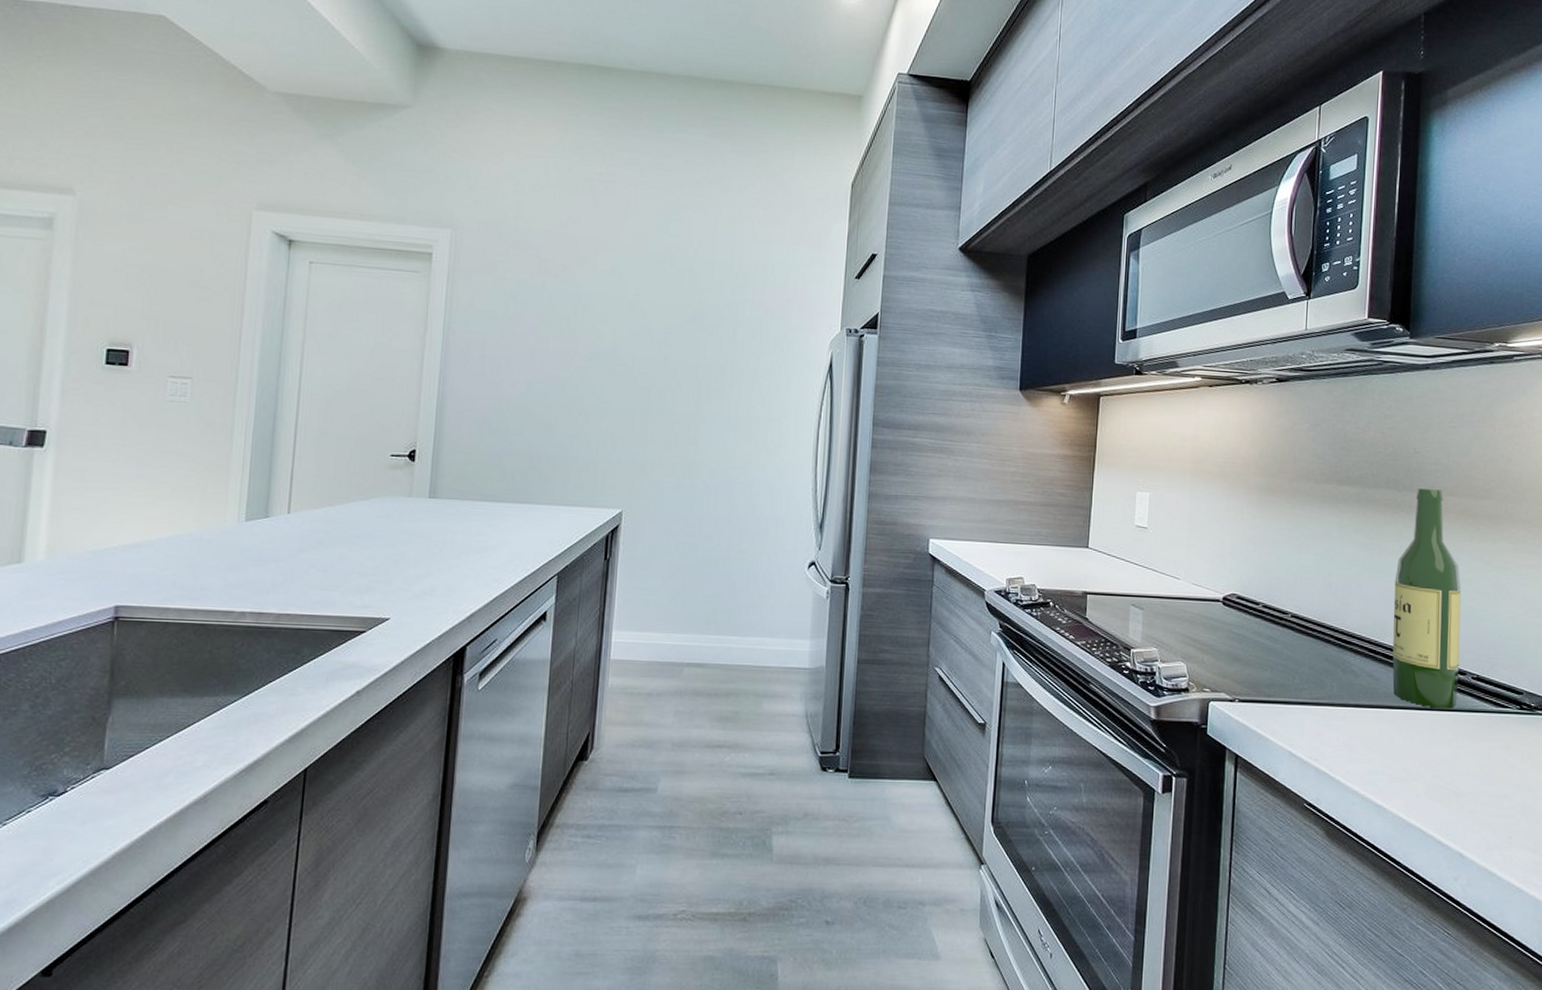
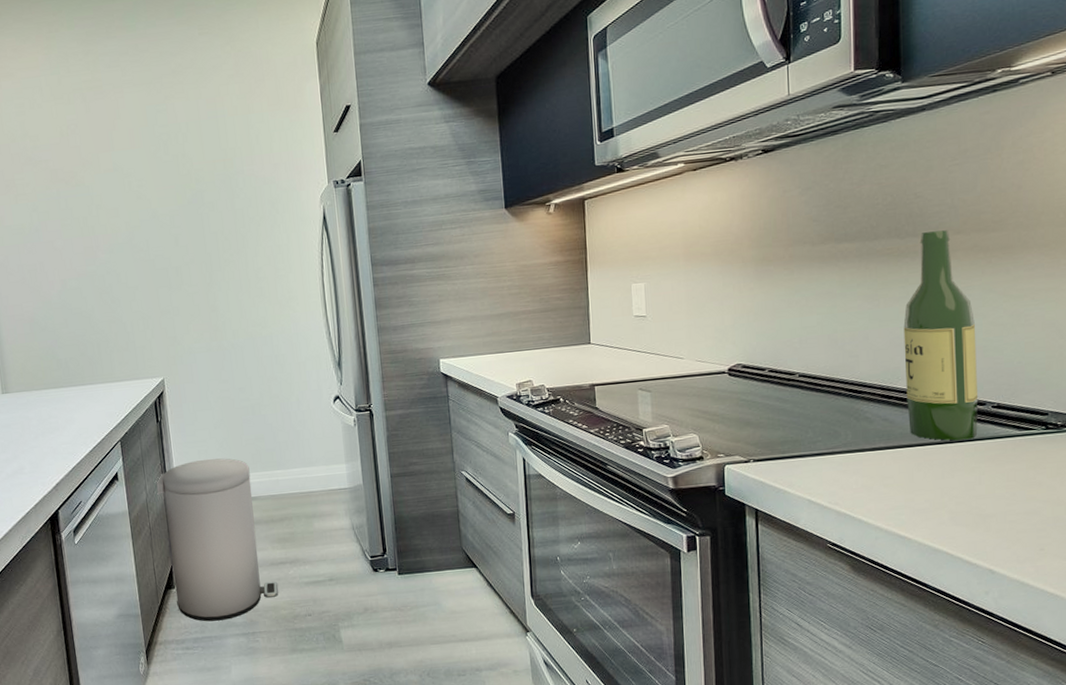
pedal bin: none [586,611,710,807] -> present [154,458,279,622]

